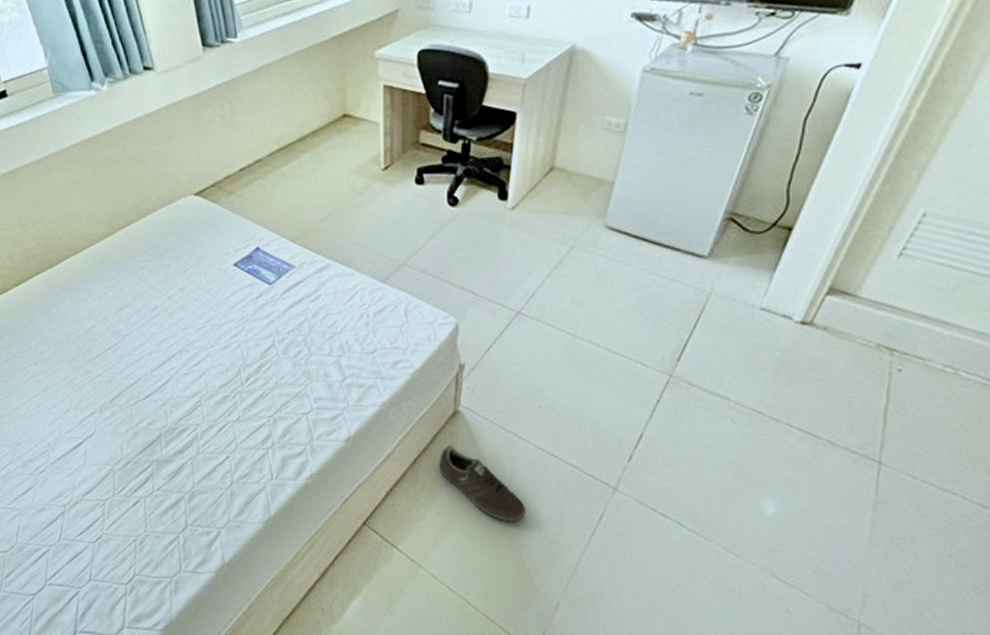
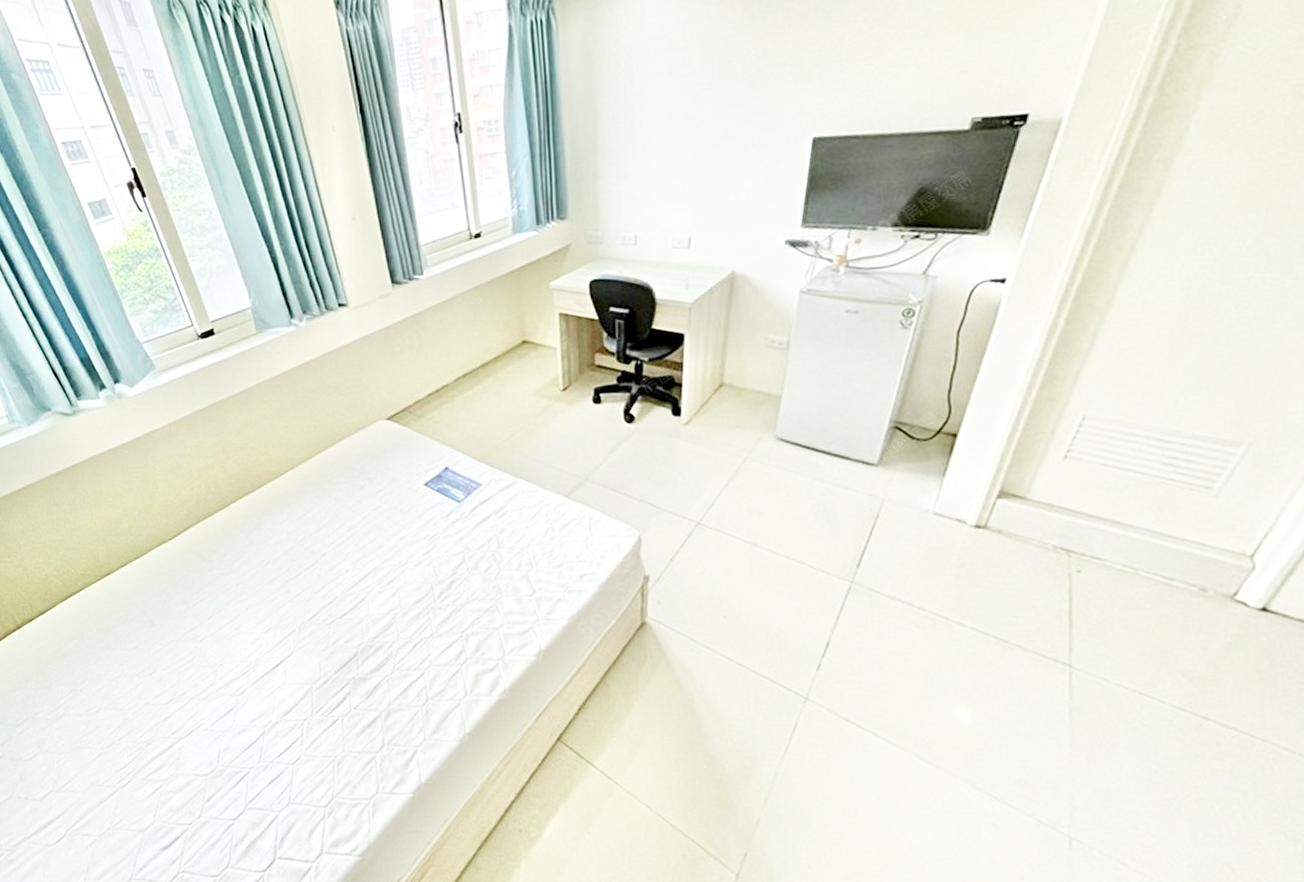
sneaker: present [439,444,526,522] -> none [629,656,719,735]

